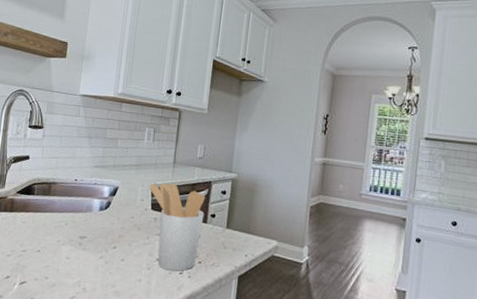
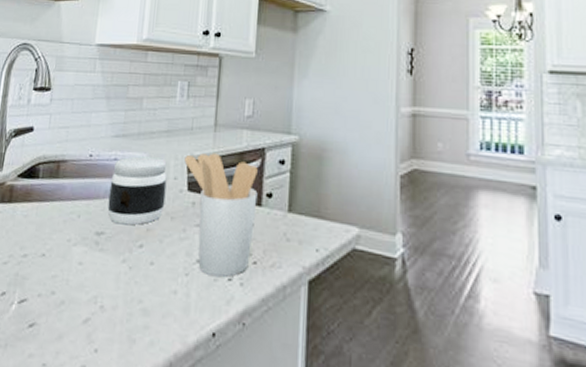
jar: none [89,182,136,233] -> present [107,156,167,226]

